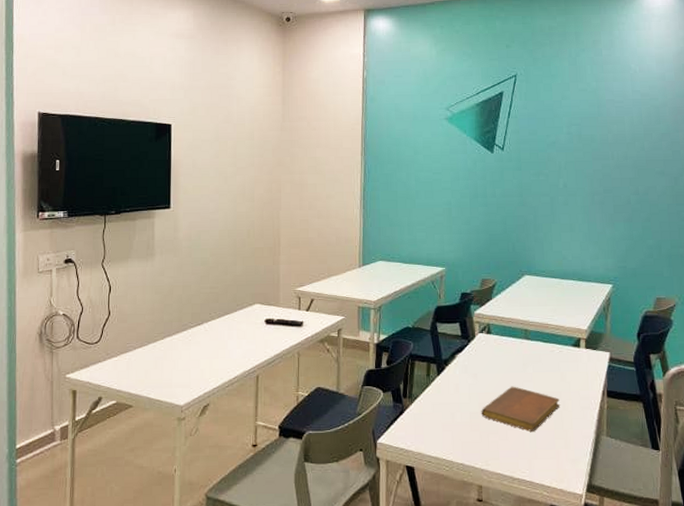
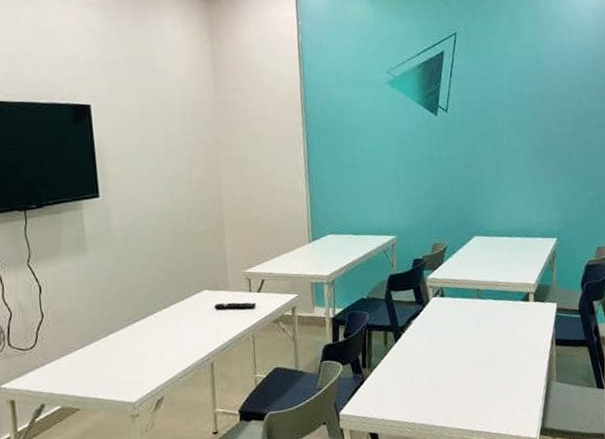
notebook: present [481,386,560,432] -> none [439,344,513,386]

